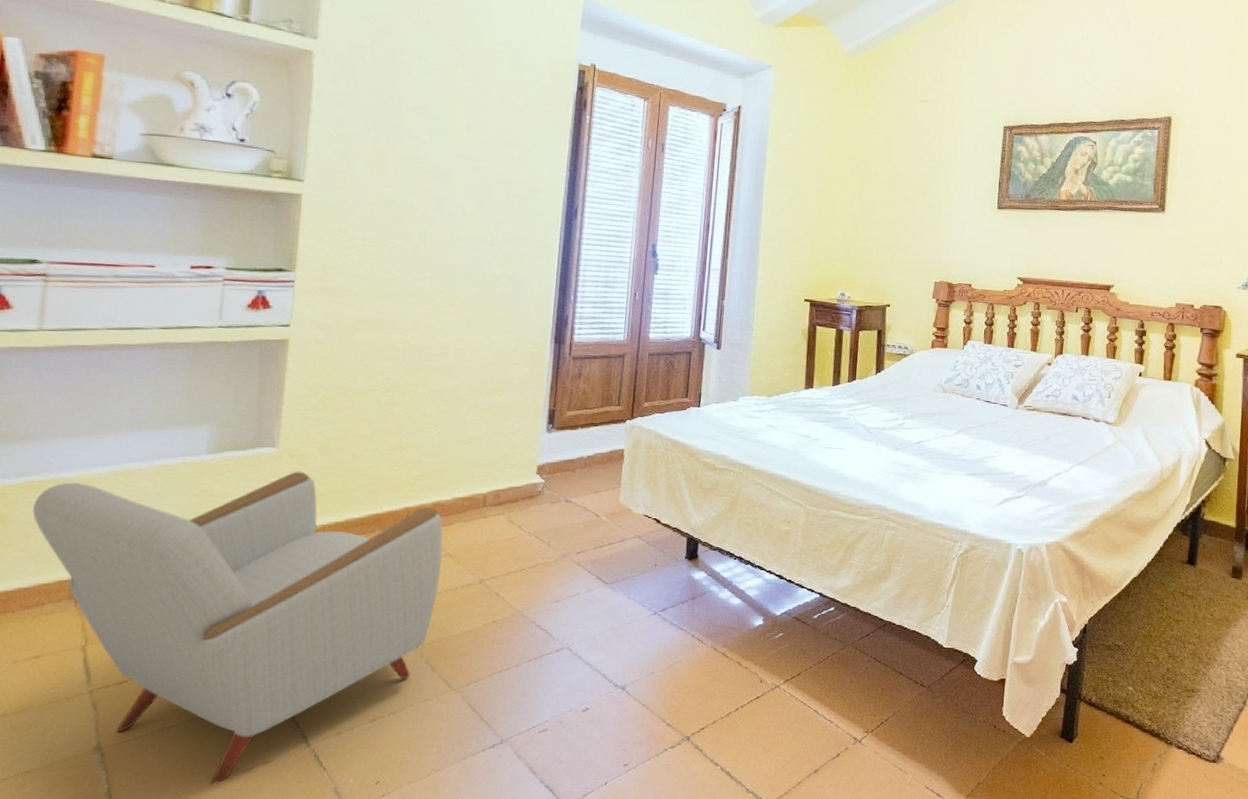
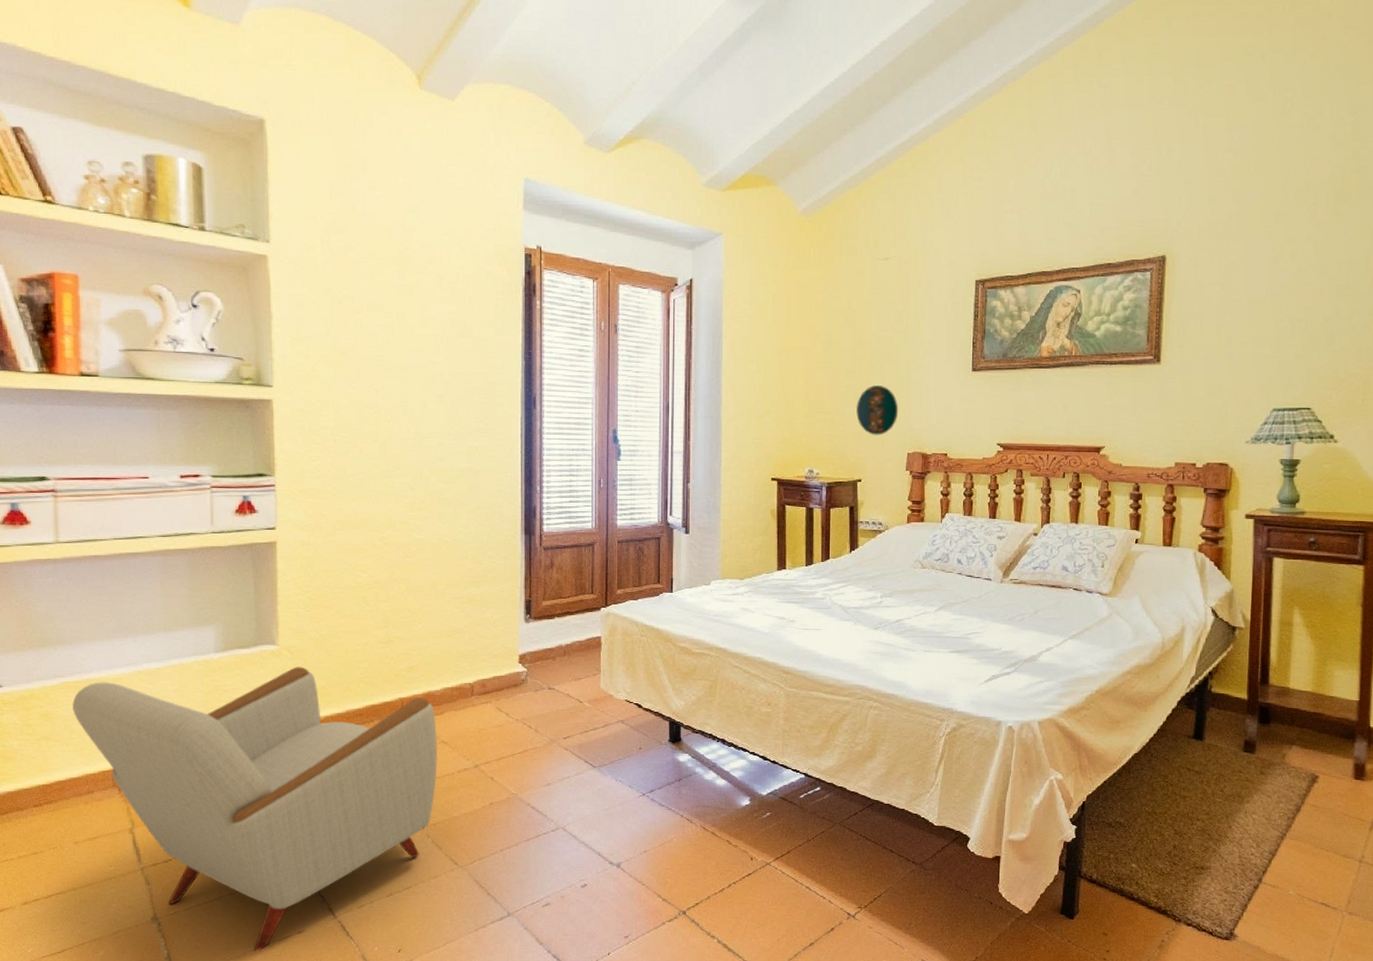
decorative plate: none [888,217,929,264] -> present [855,386,899,435]

